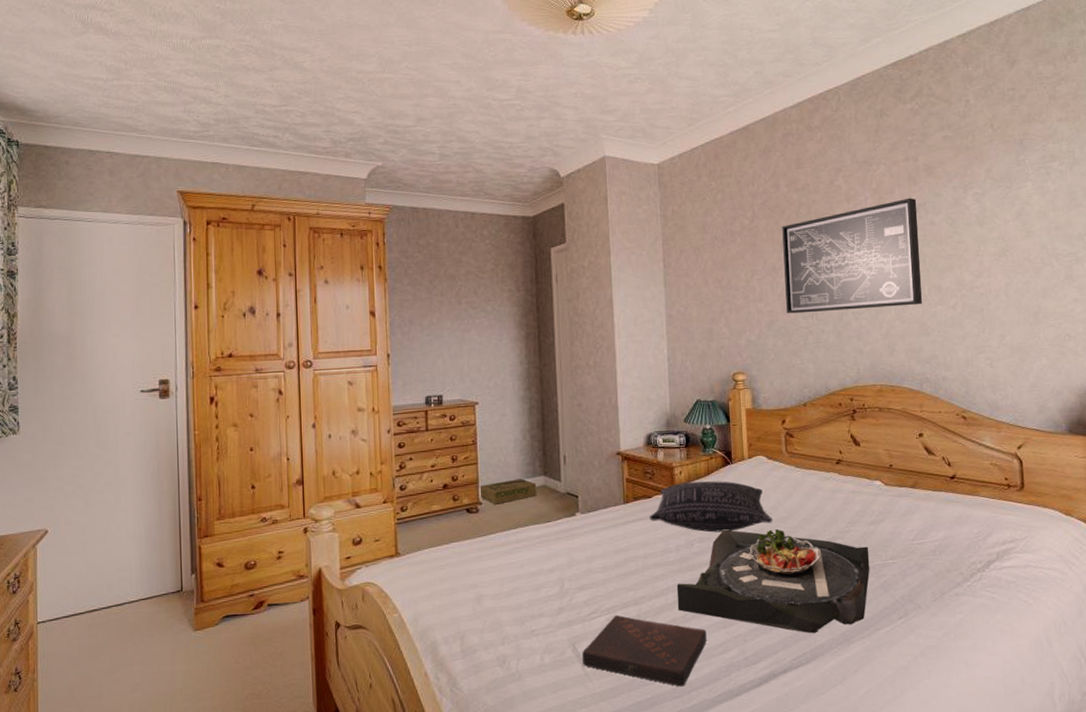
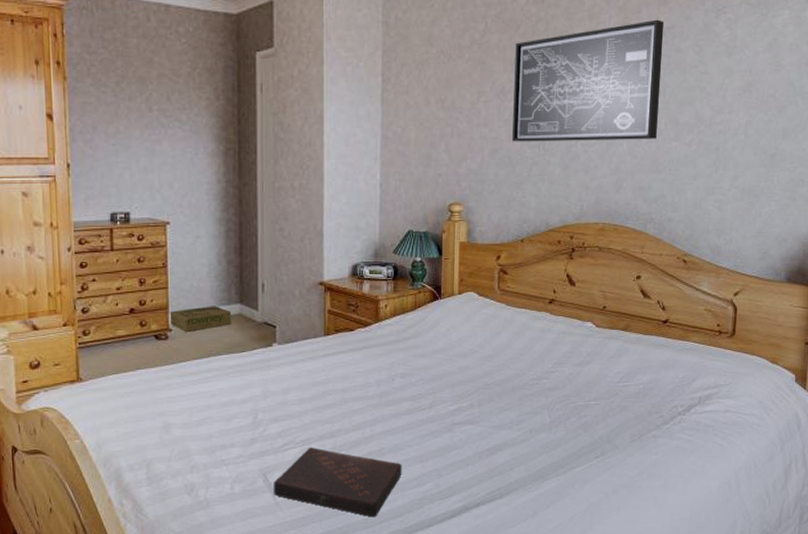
pillow: present [650,481,772,533] -> none [351,315,478,368]
serving tray: present [676,529,870,634] -> none [374,365,573,470]

